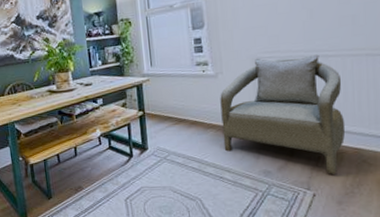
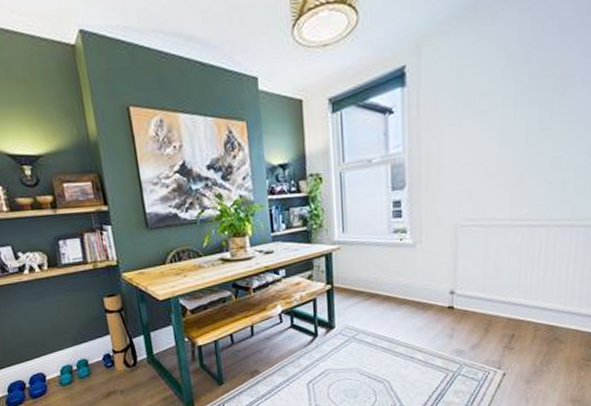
armchair: present [220,54,346,174] -> none [417,223,544,353]

